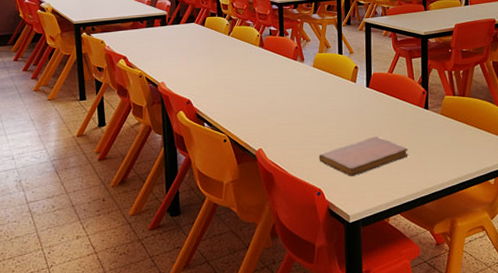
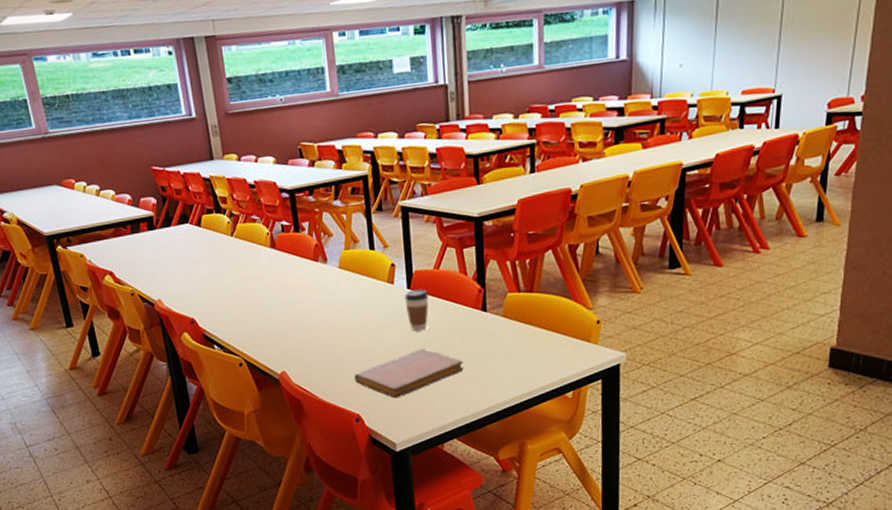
coffee cup: none [364,88,383,121] -> present [404,289,429,331]

